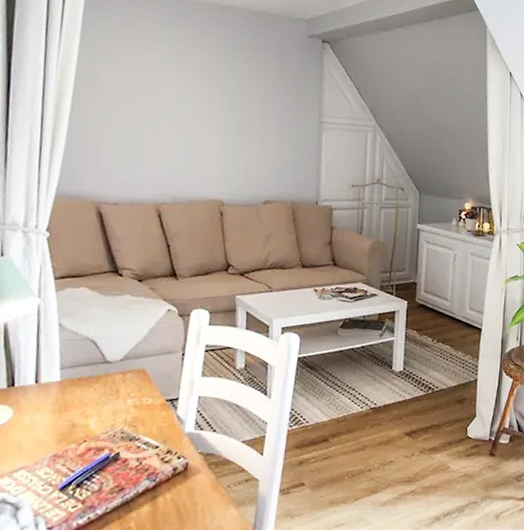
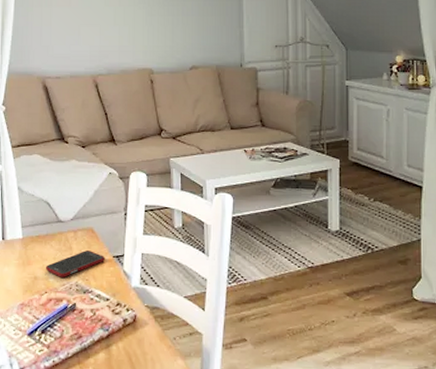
cell phone: none [85,394,157,424] -> present [45,250,105,278]

